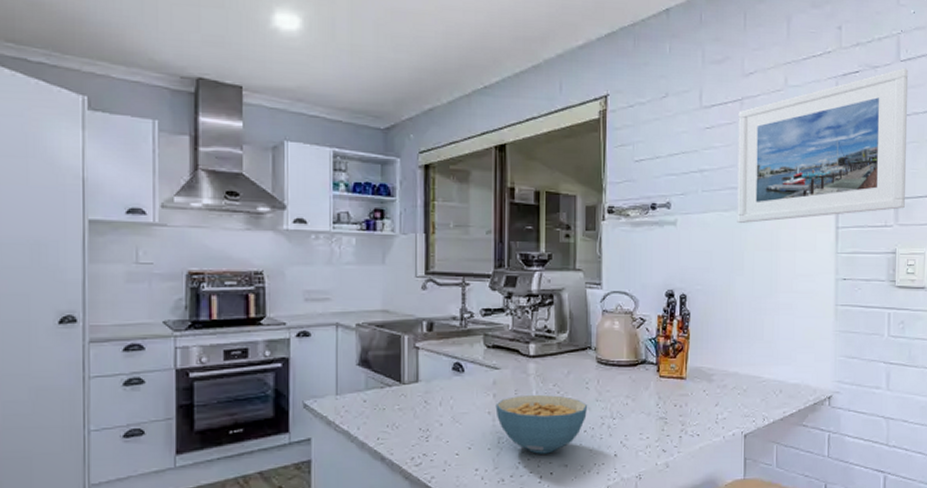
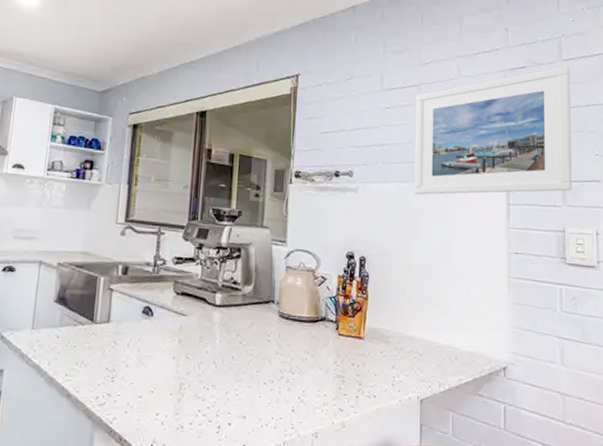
cereal bowl: present [495,394,588,454] -> none [180,343,269,404]

